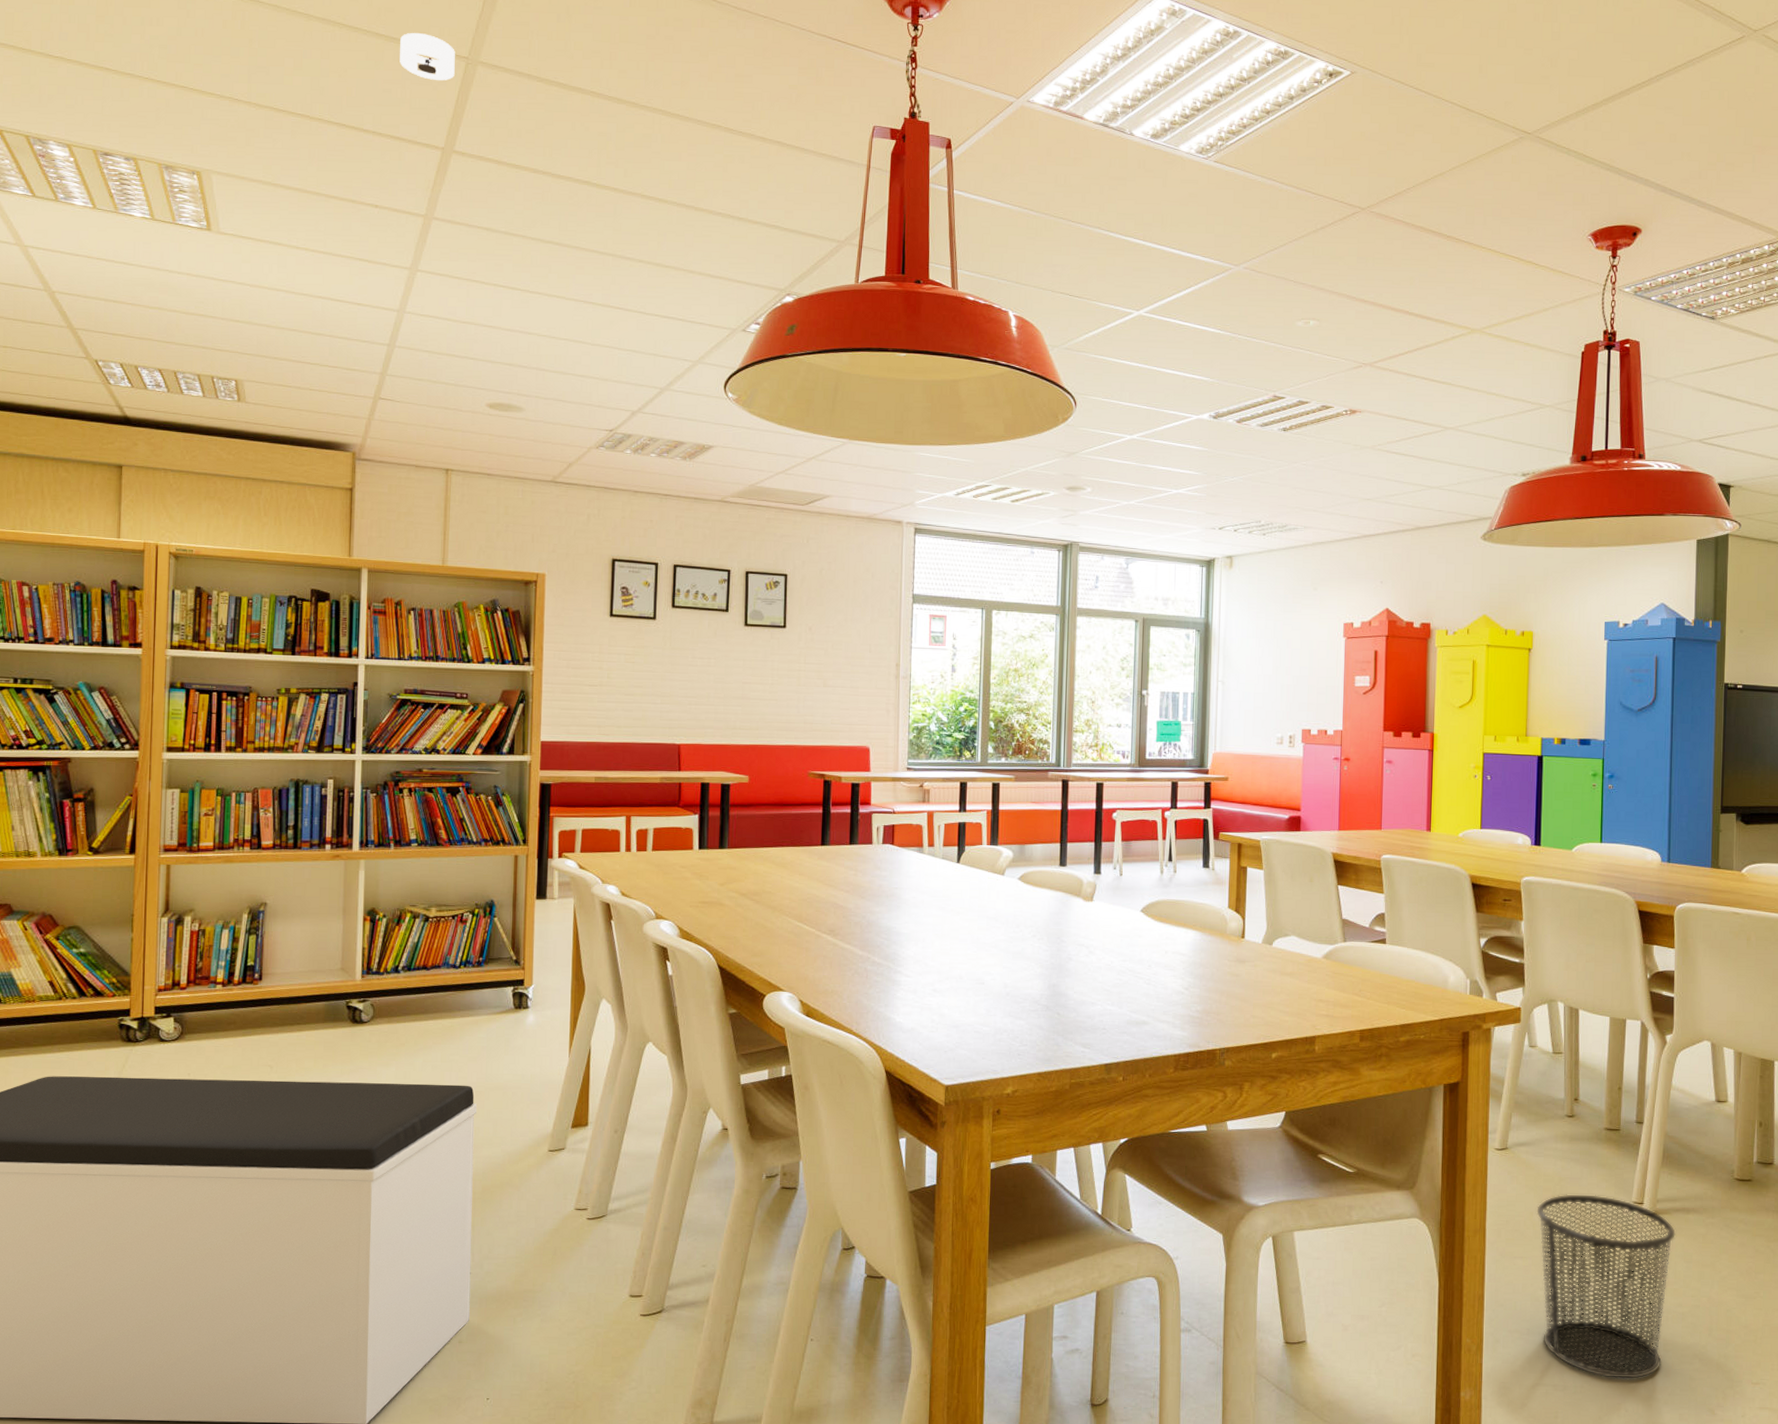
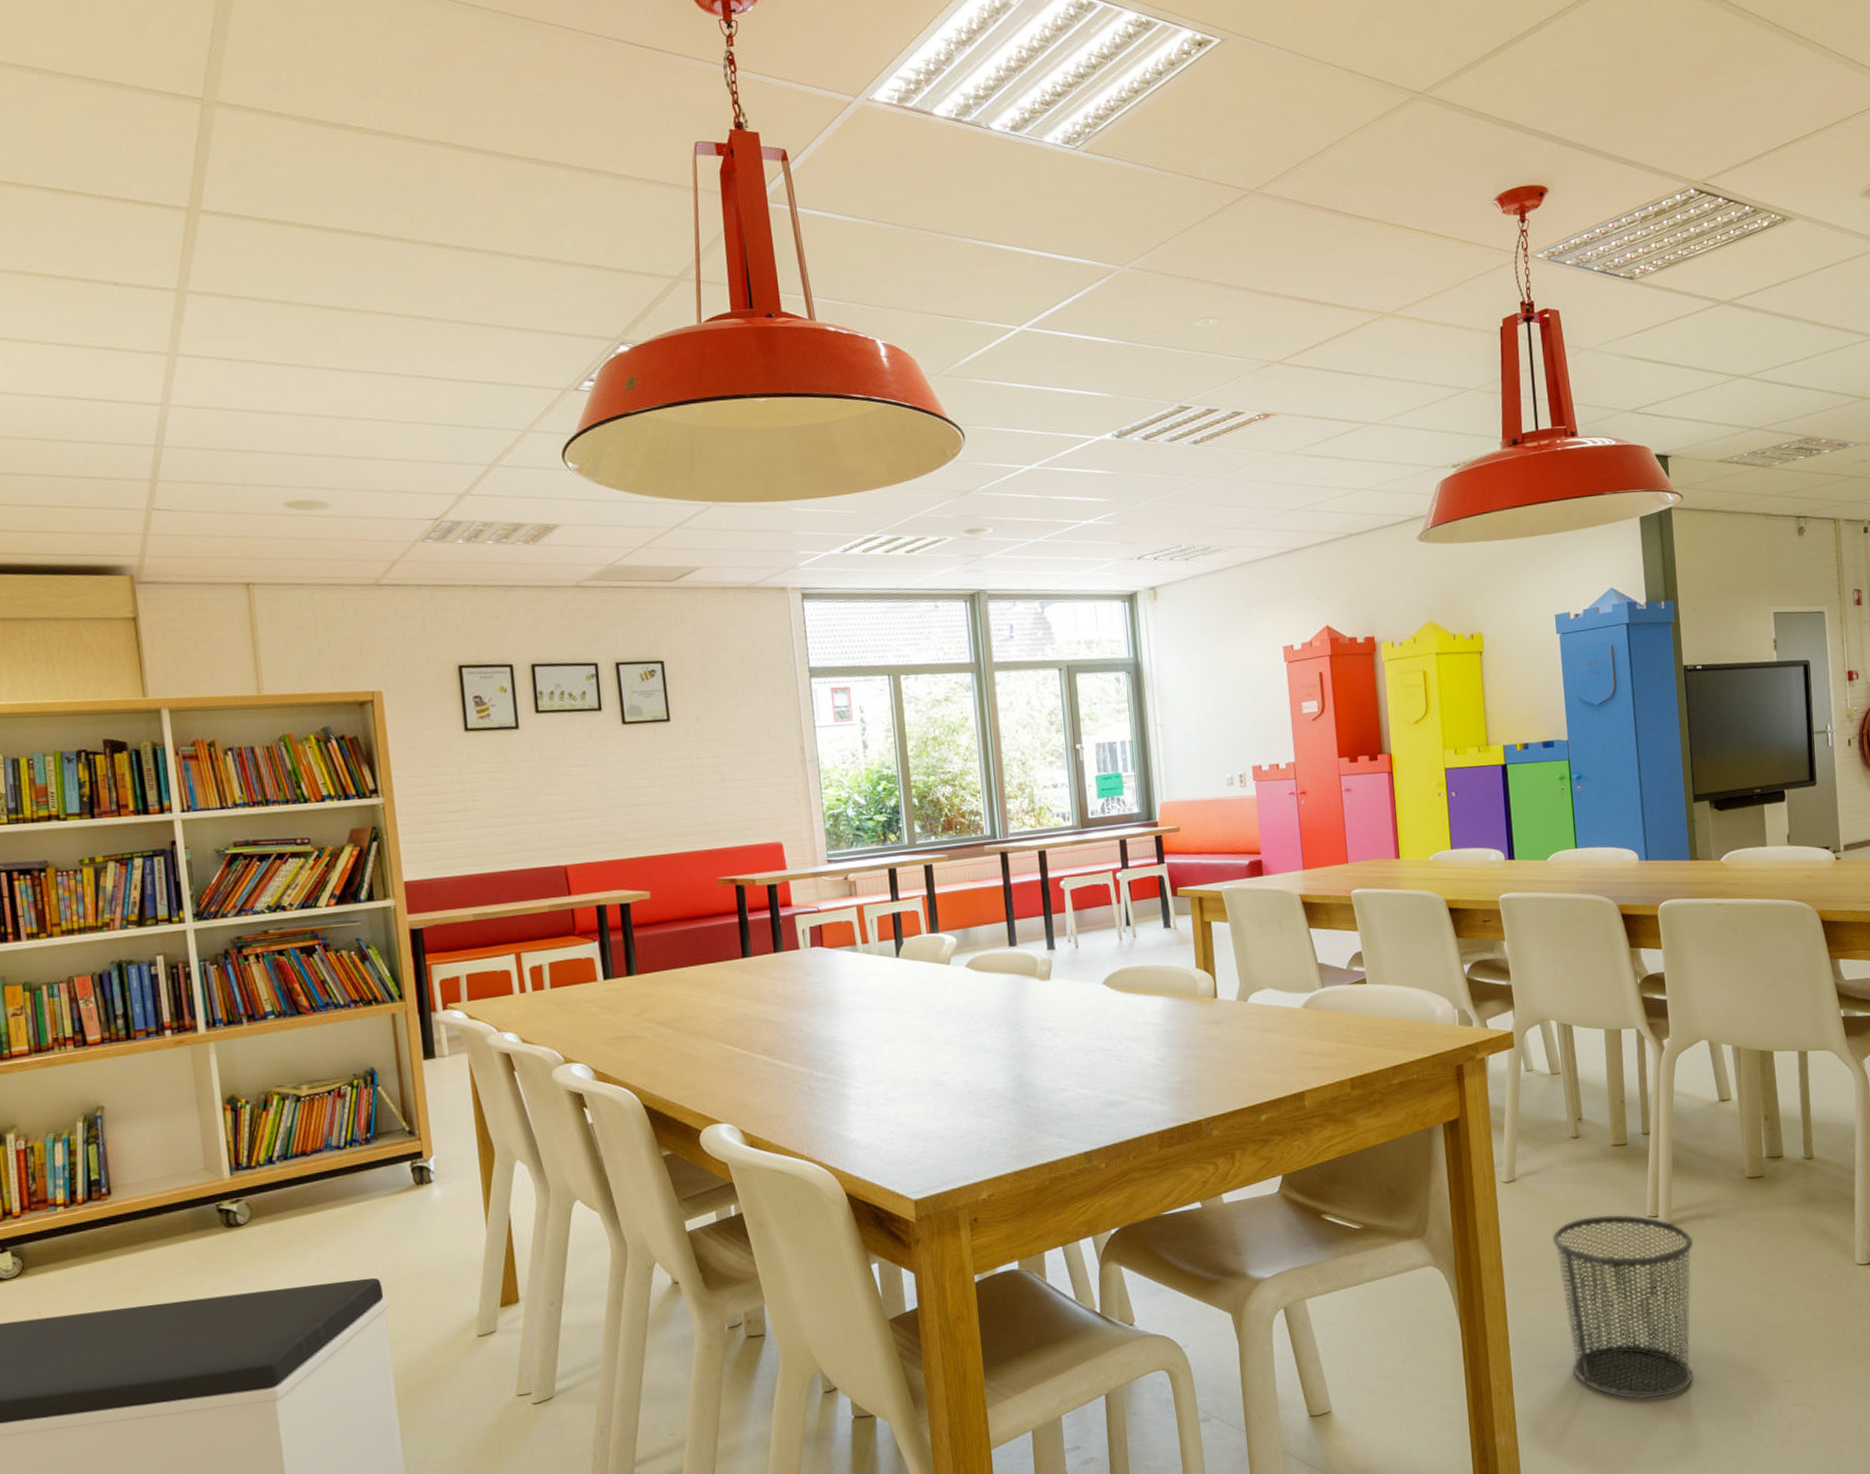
smoke detector: present [400,32,455,80] -> none [116,73,189,128]

